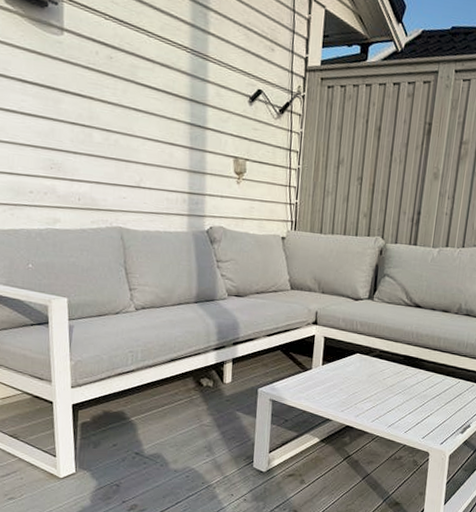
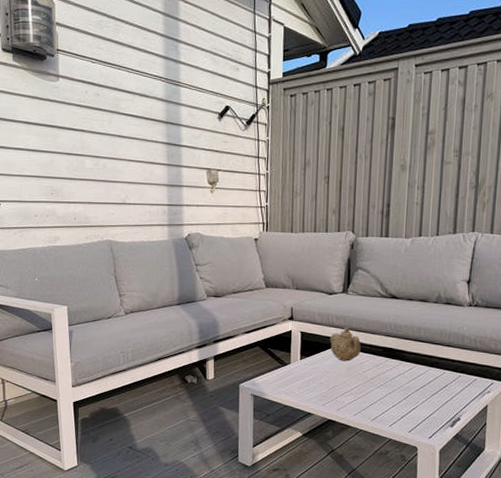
teapot: none [352,334,383,368] -> present [329,327,362,362]

